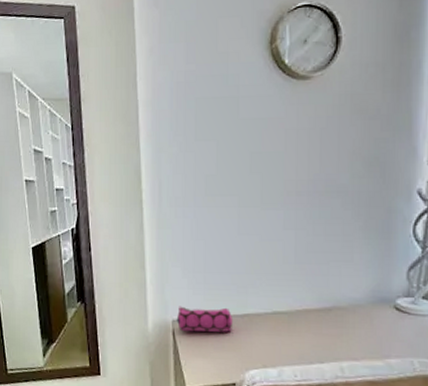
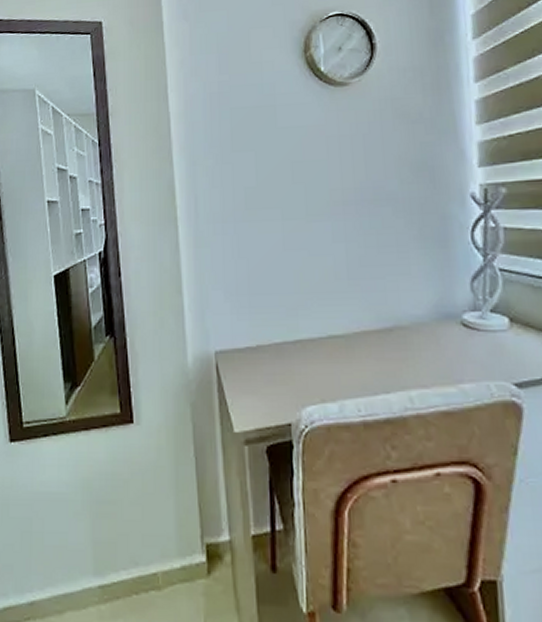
pencil case: present [176,306,233,333] -> none [219,333,284,365]

